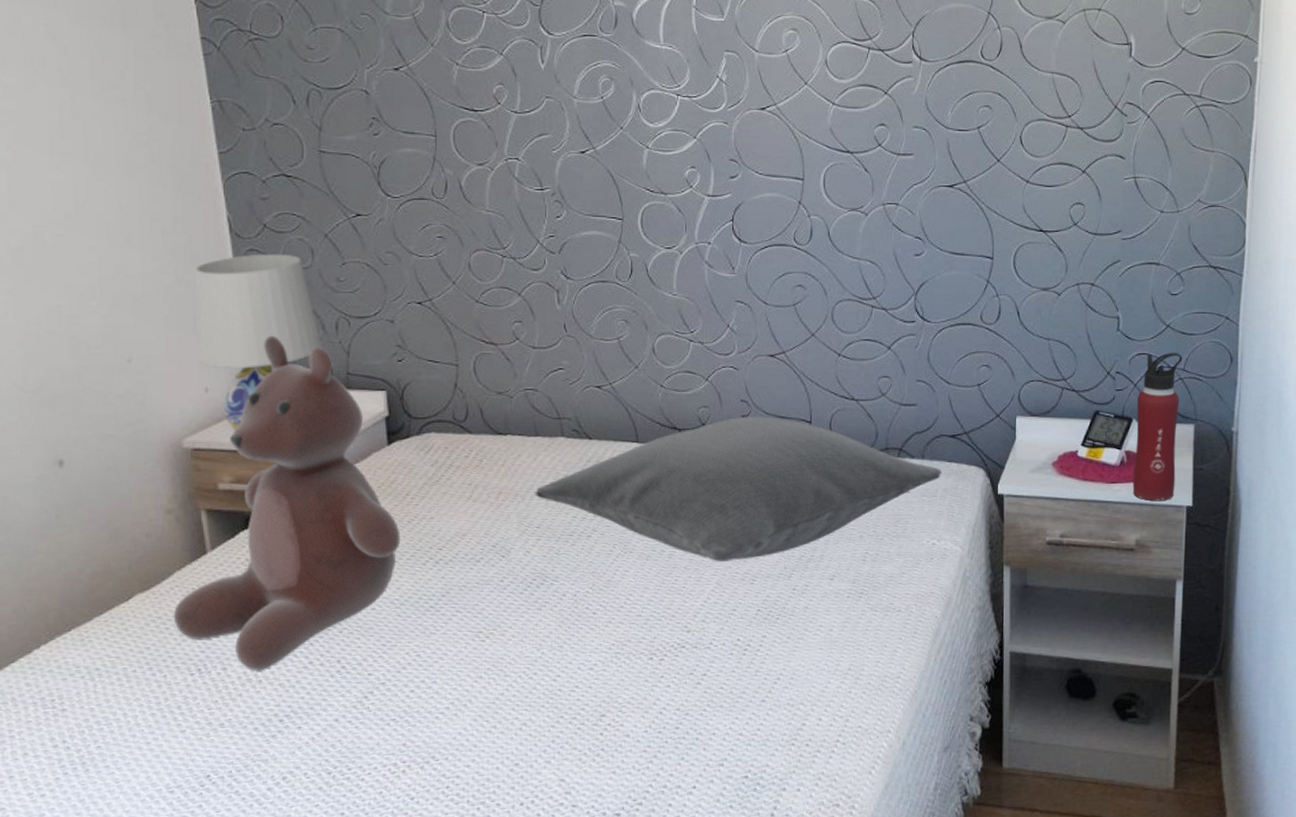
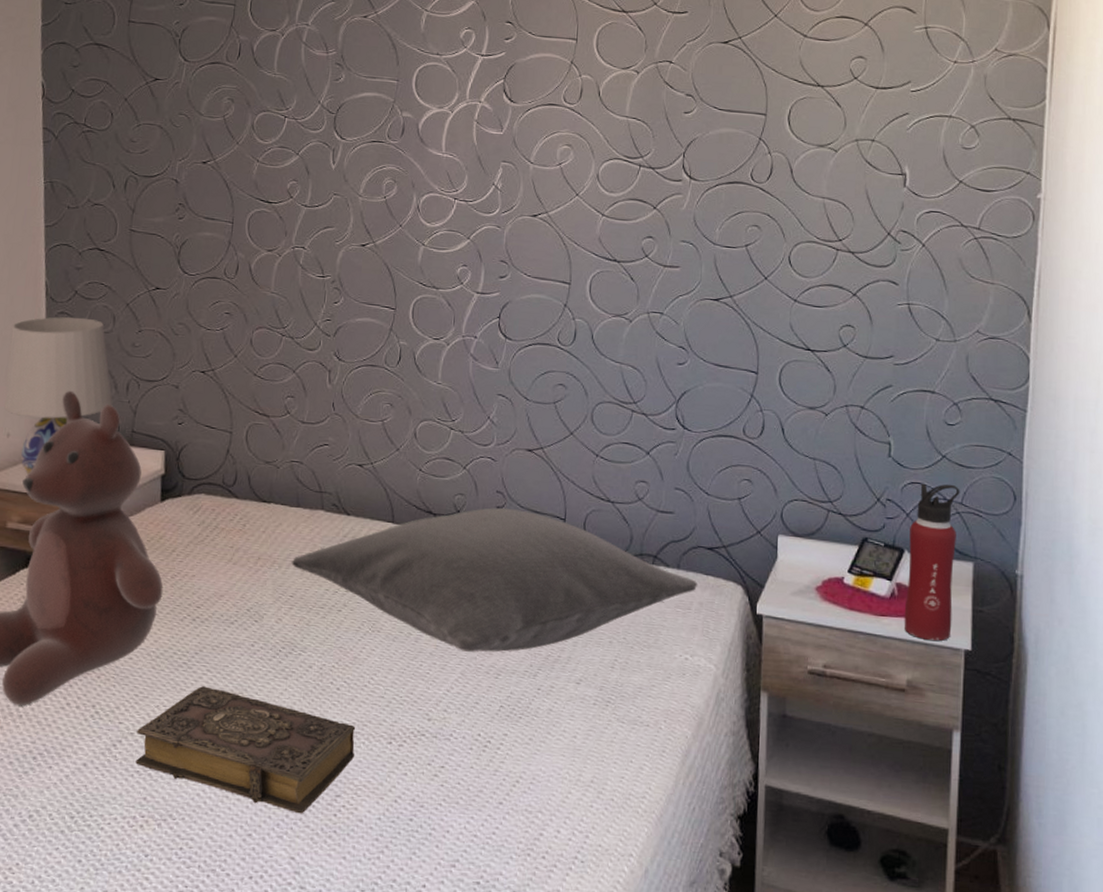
book: none [388,627,617,738] -> present [135,686,356,814]

